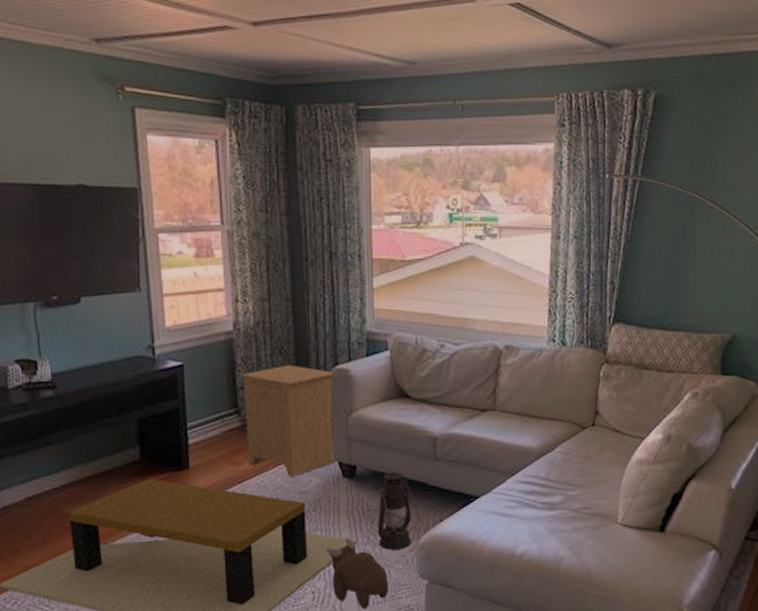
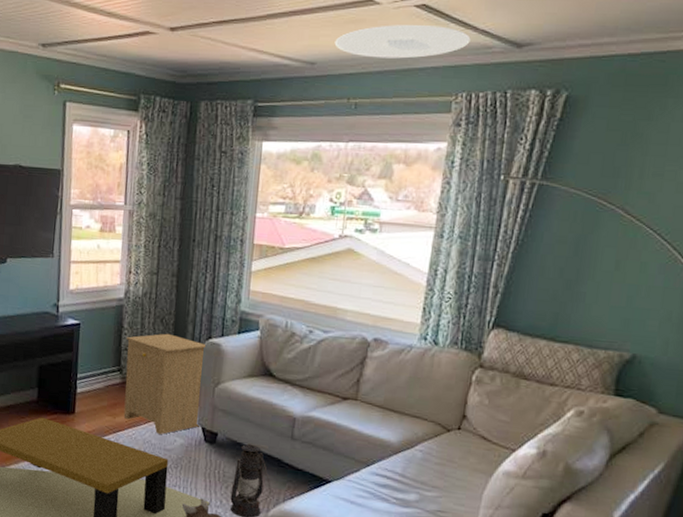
ceiling light: none [434,23,565,59] -> present [334,24,471,59]

